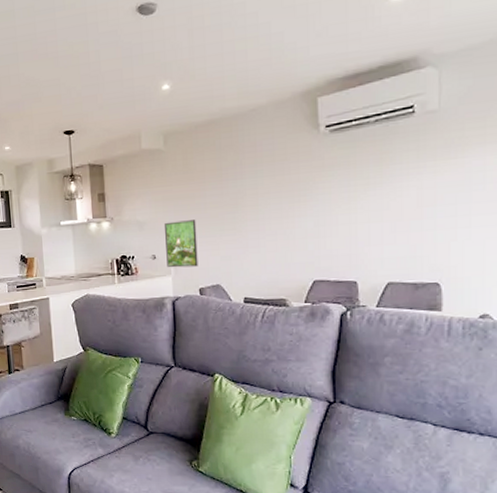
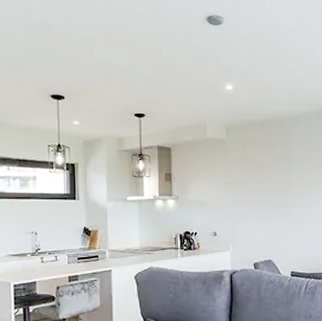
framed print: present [163,220,198,268] -> none [224,203,253,244]

